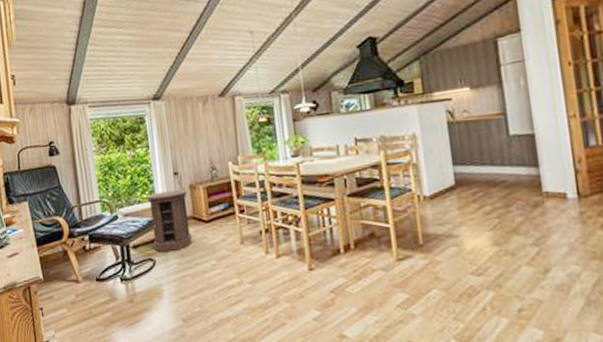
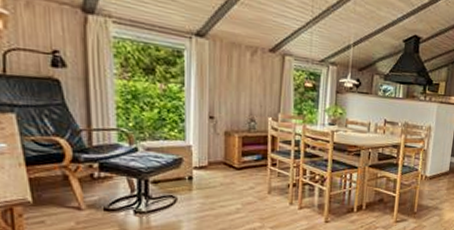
side table: present [146,190,193,252] -> none [174,132,221,191]

